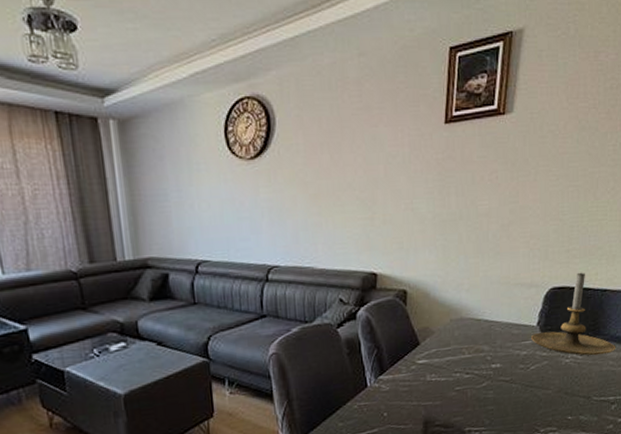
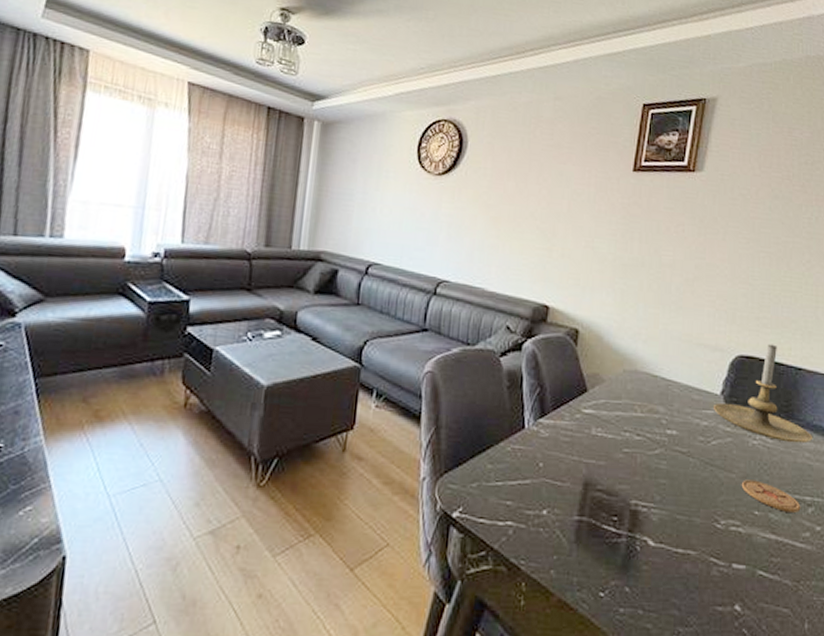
coaster: none [556,391,606,413] -> present [741,479,801,513]

